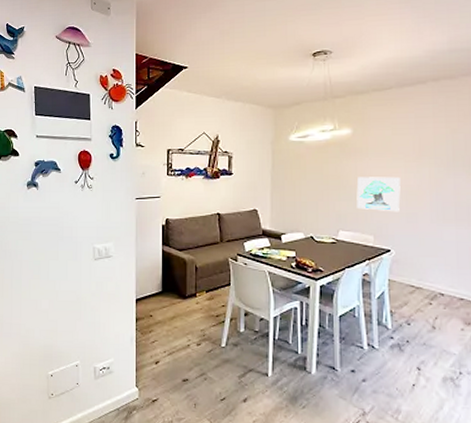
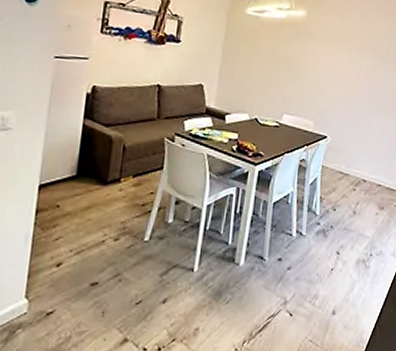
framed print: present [356,176,401,212] -> none [302,61,343,100]

